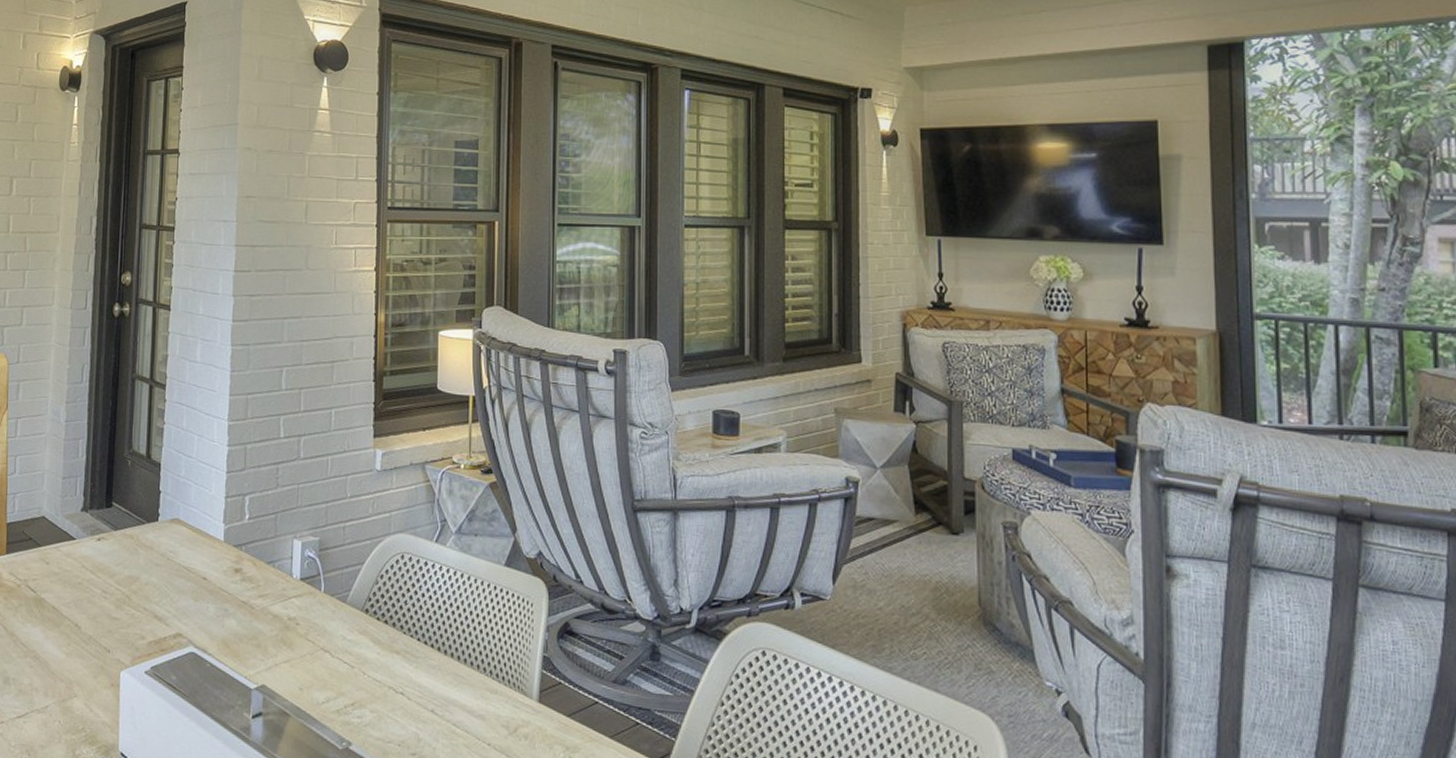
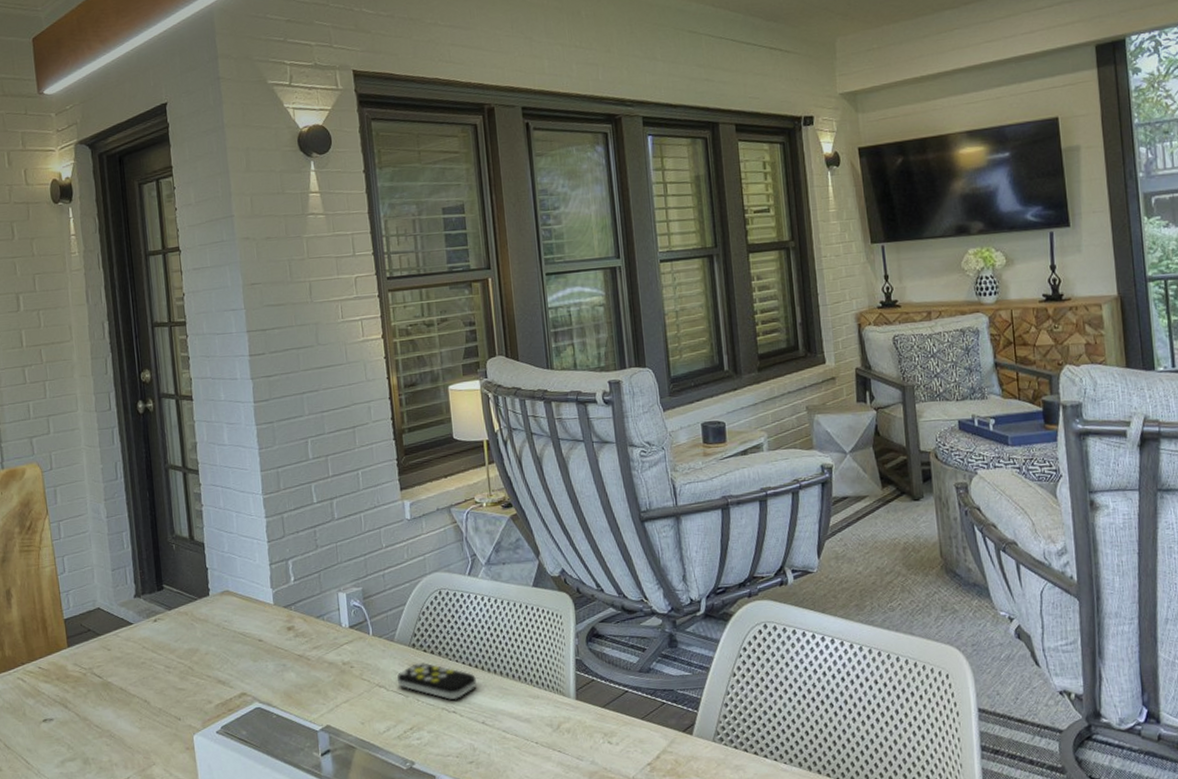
remote control: none [344,630,430,680] -> present [396,662,477,700]

